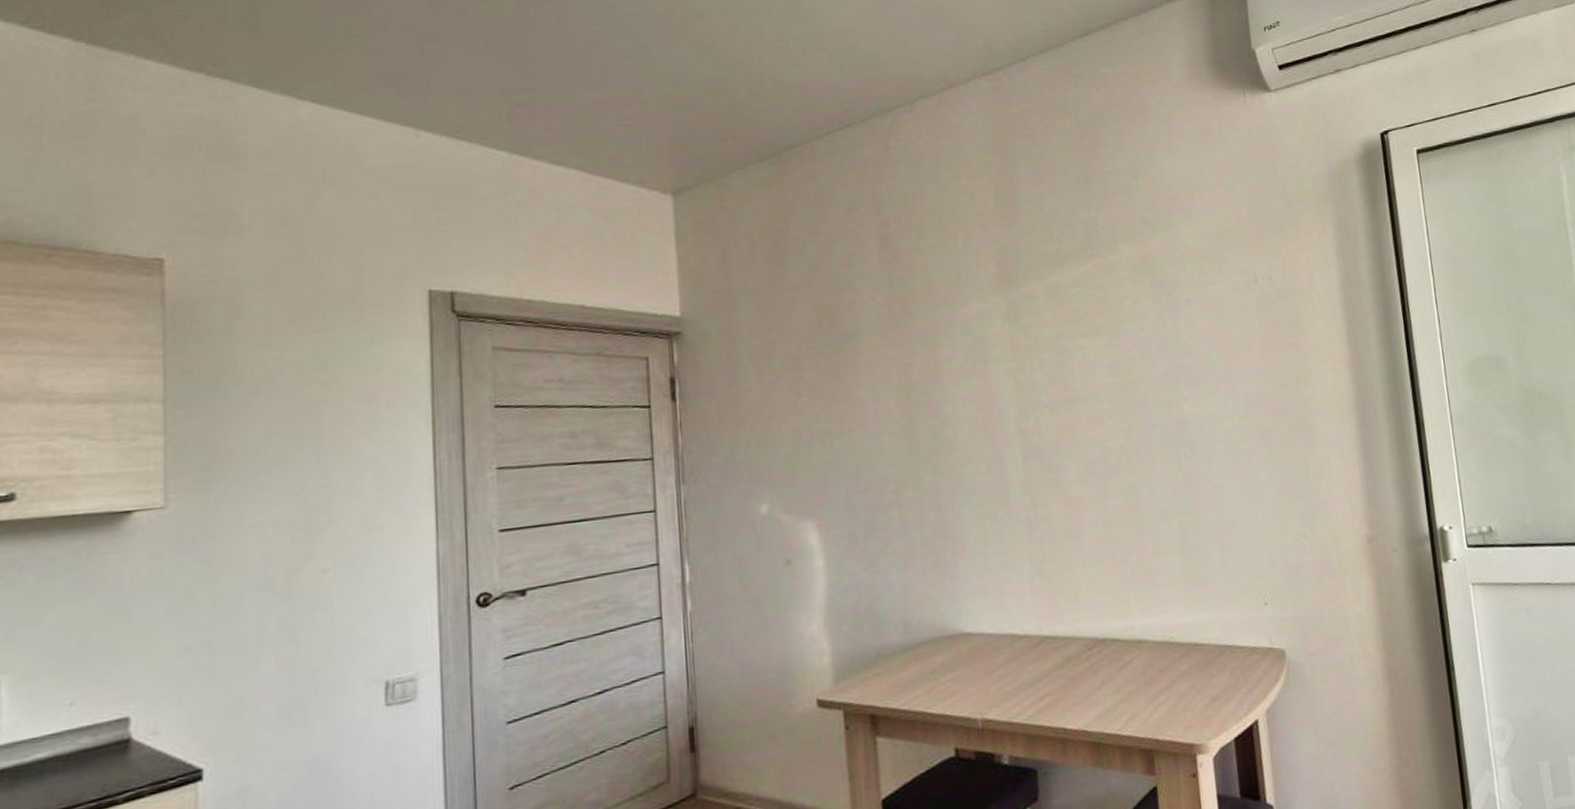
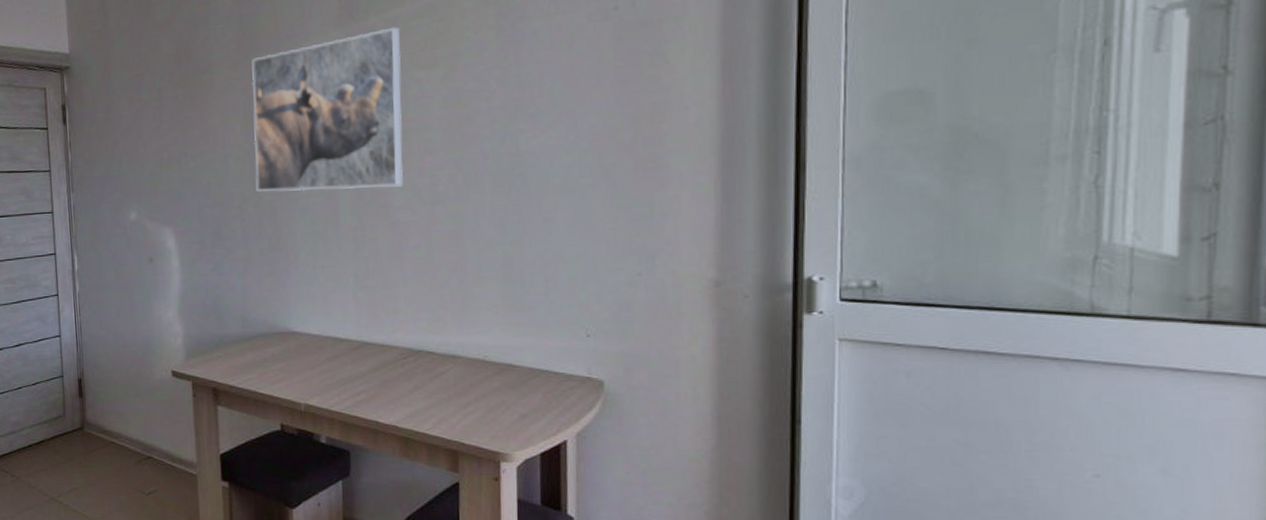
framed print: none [904,294,1075,472] -> present [251,27,404,192]

